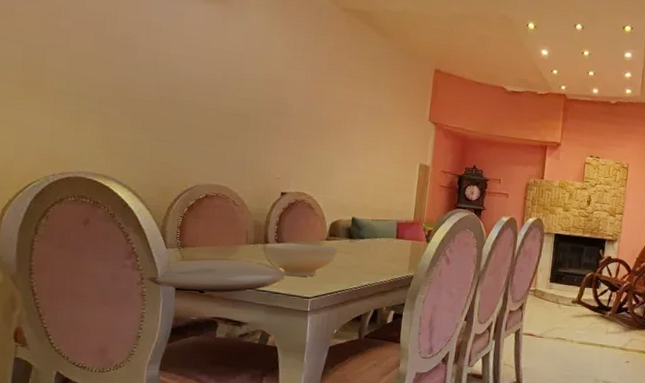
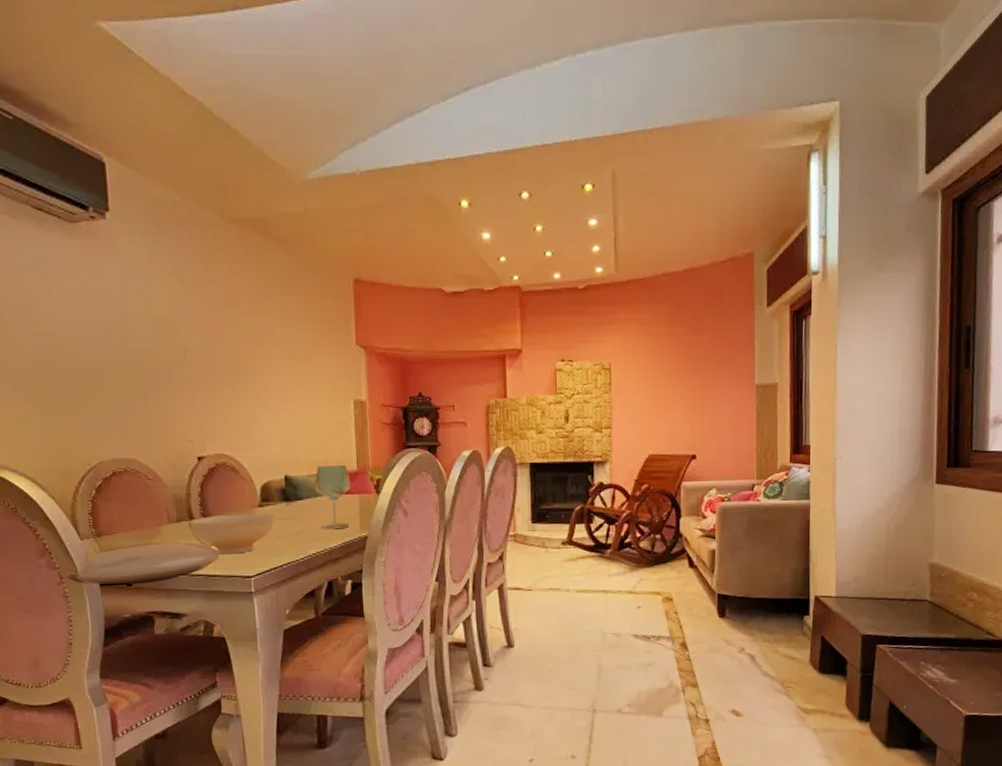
wine glass: none [375,213,407,268] -> present [314,465,351,530]

